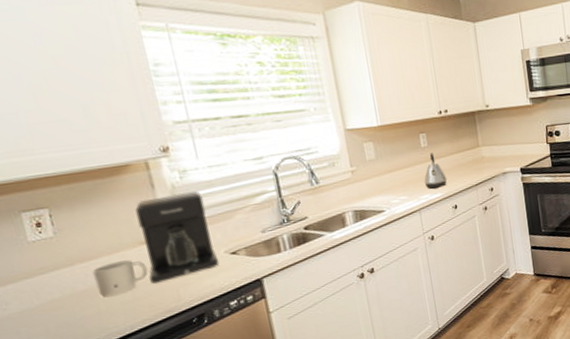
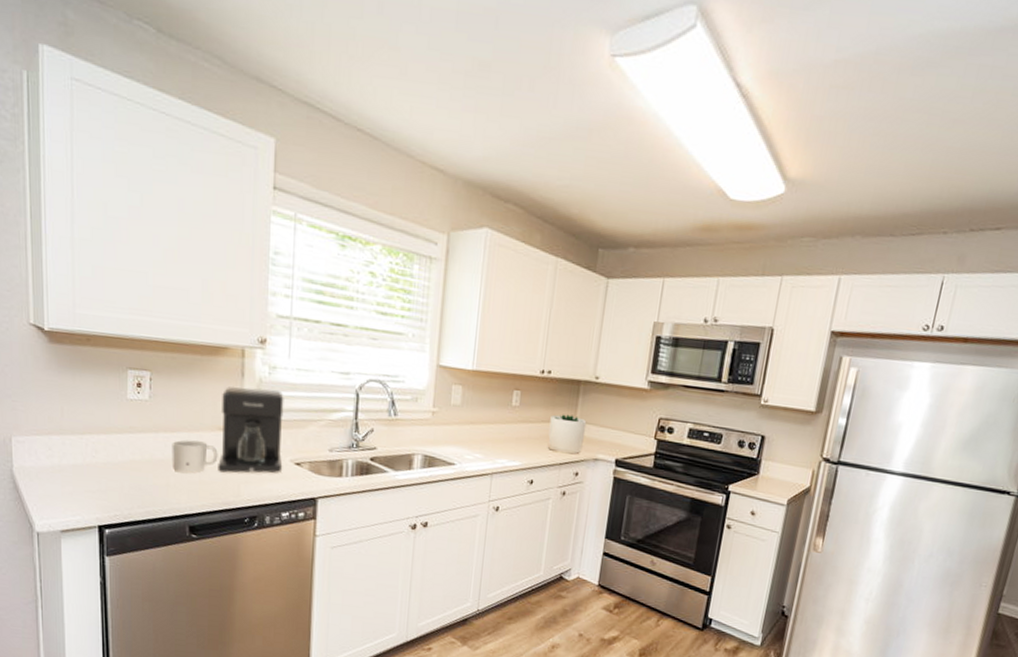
kettle: present [424,153,448,189] -> none [504,415,531,456]
planter: none [457,142,491,177] -> present [547,414,587,455]

